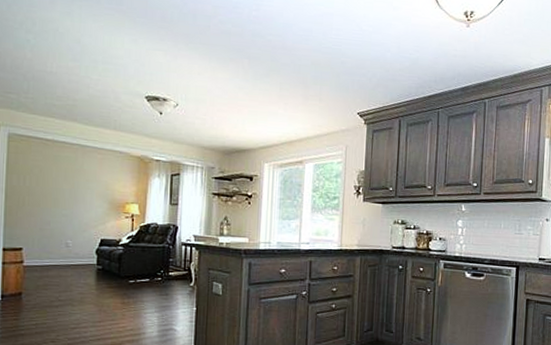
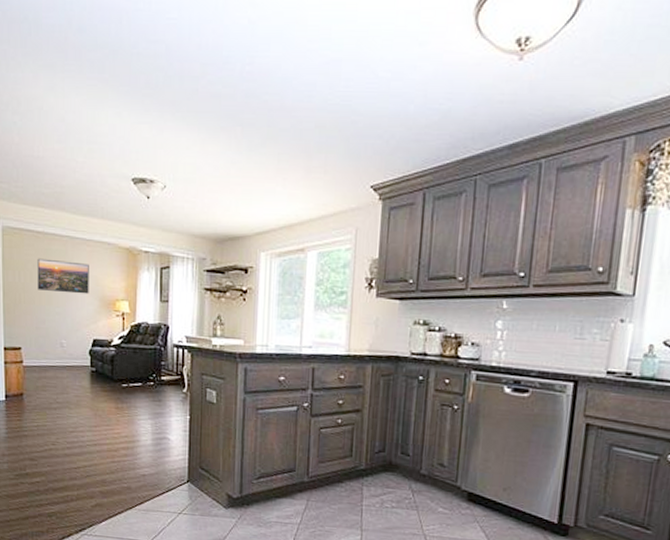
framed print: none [44,164,100,198] -> present [37,258,89,294]

